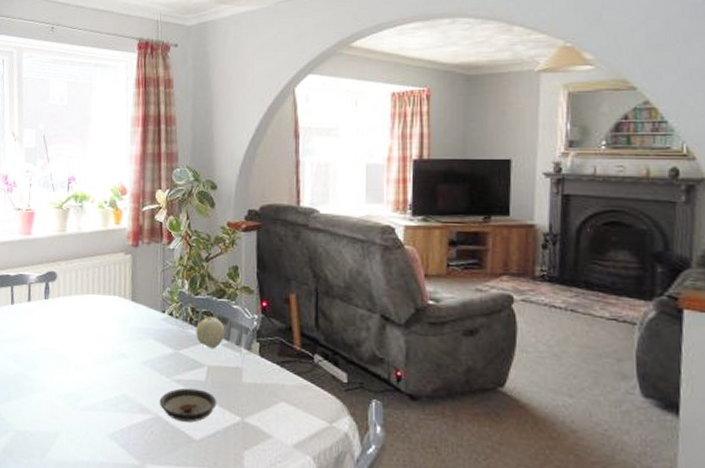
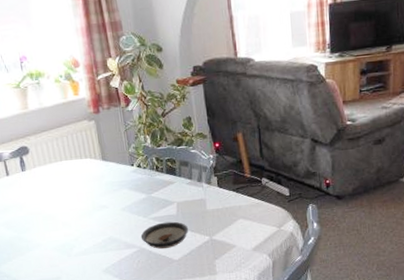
fruit: present [196,317,225,349] -> none [162,162,188,188]

